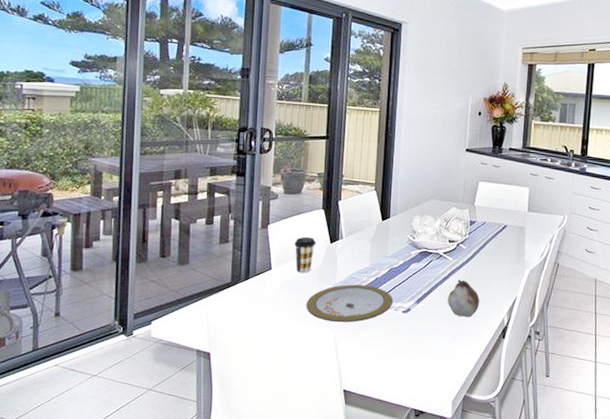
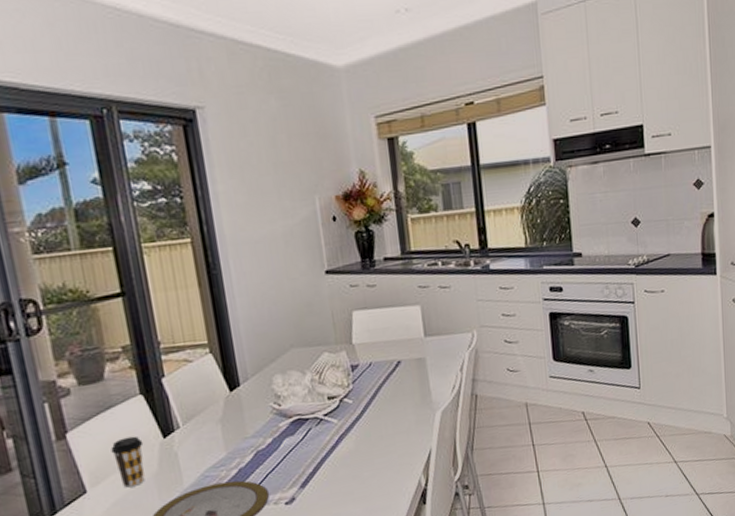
fruit: present [447,280,479,318] -> none [341,443,385,492]

